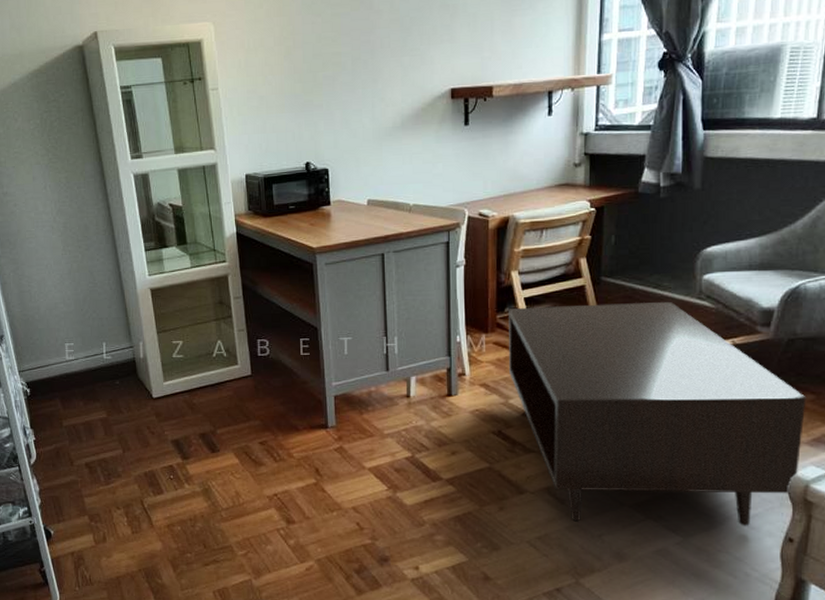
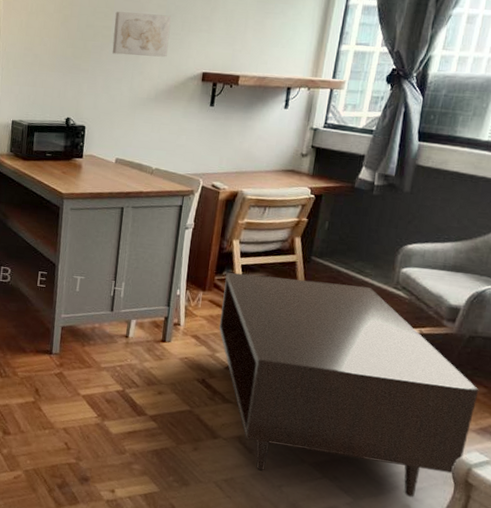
wall art: none [343,30,408,83] -> present [112,12,171,57]

